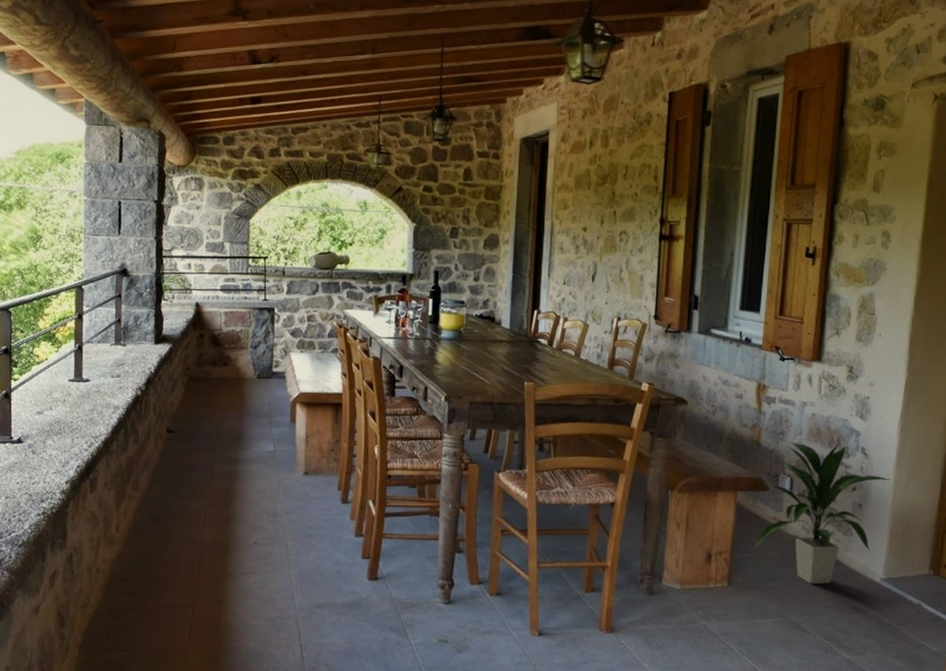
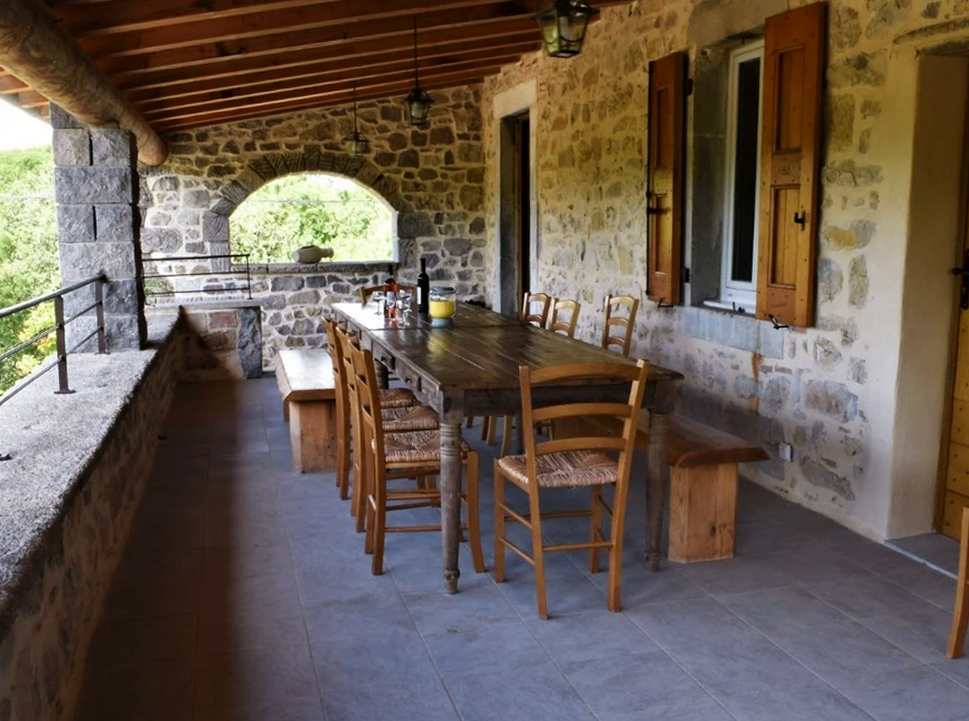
indoor plant: present [755,440,892,585] -> none [758,405,892,550]

